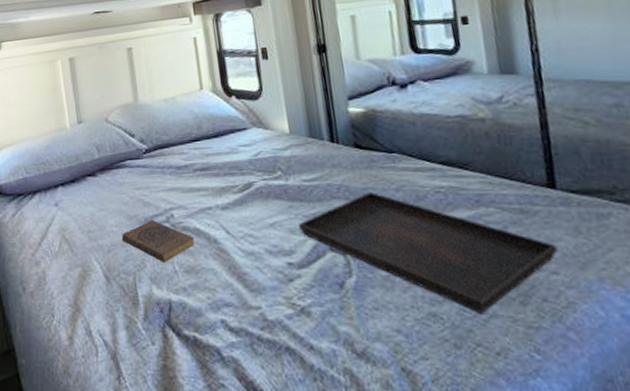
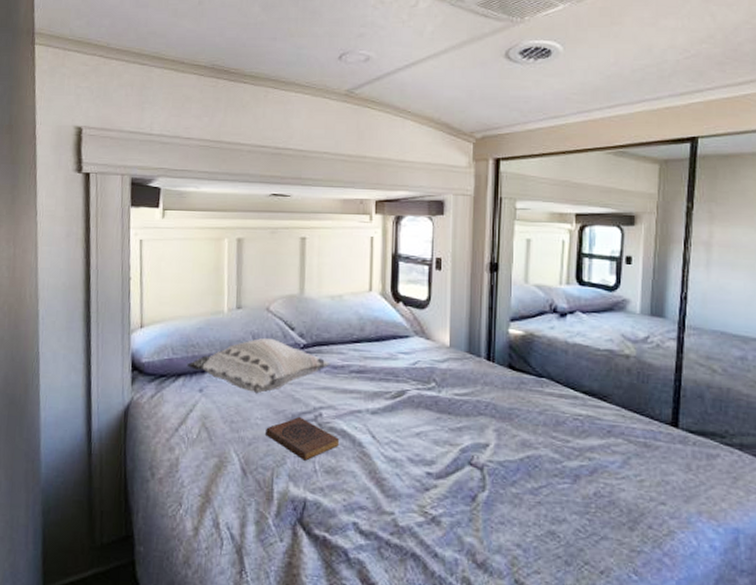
decorative pillow: none [40,148,175,202] -> present [186,338,332,394]
serving tray: present [298,192,558,315] -> none [443,413,669,536]

